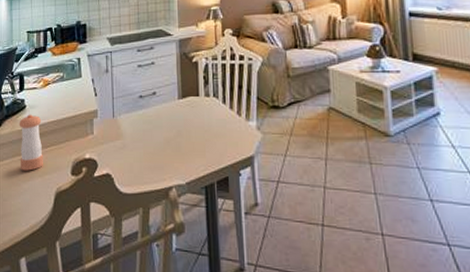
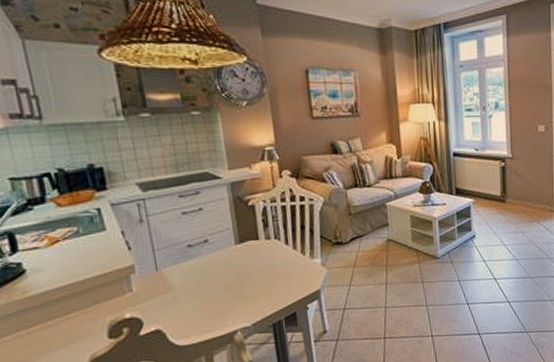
pepper shaker: present [19,114,44,171] -> none [18,279,67,345]

